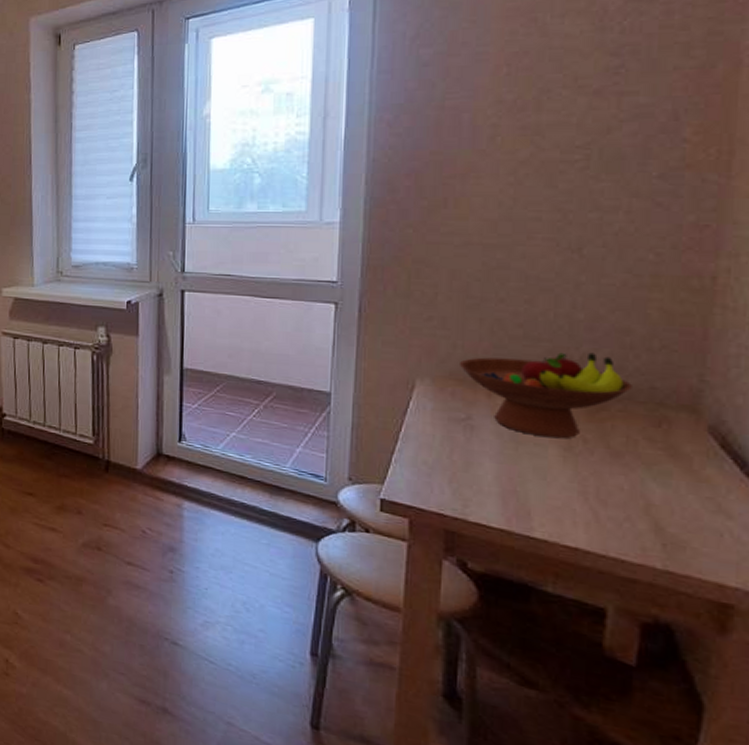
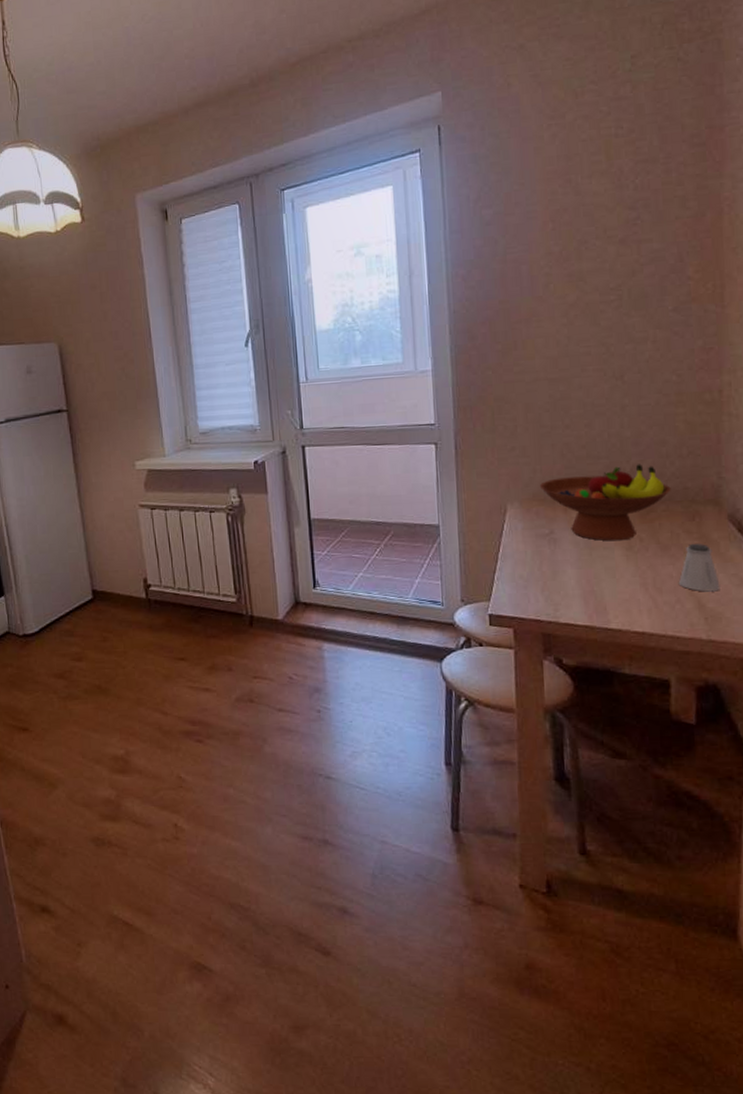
saltshaker: none [630,454,688,515] -> present [678,544,720,592]

